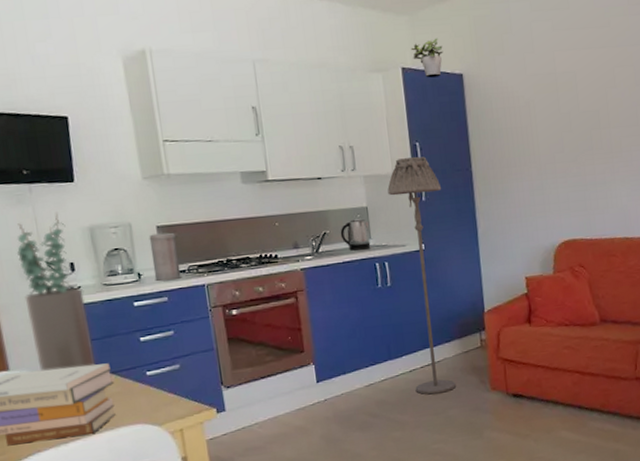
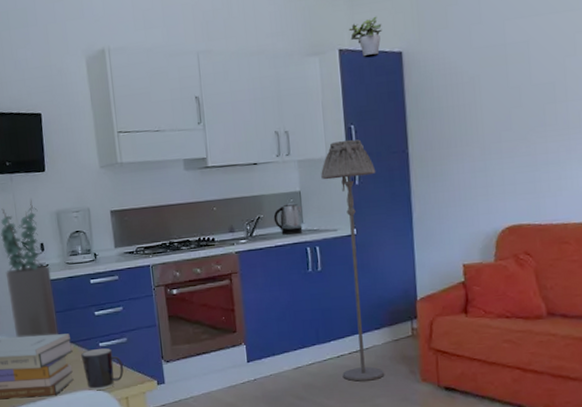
mug: none [123,376,177,426] -> present [80,347,124,391]
canister: present [148,232,182,282] -> none [104,216,130,262]

